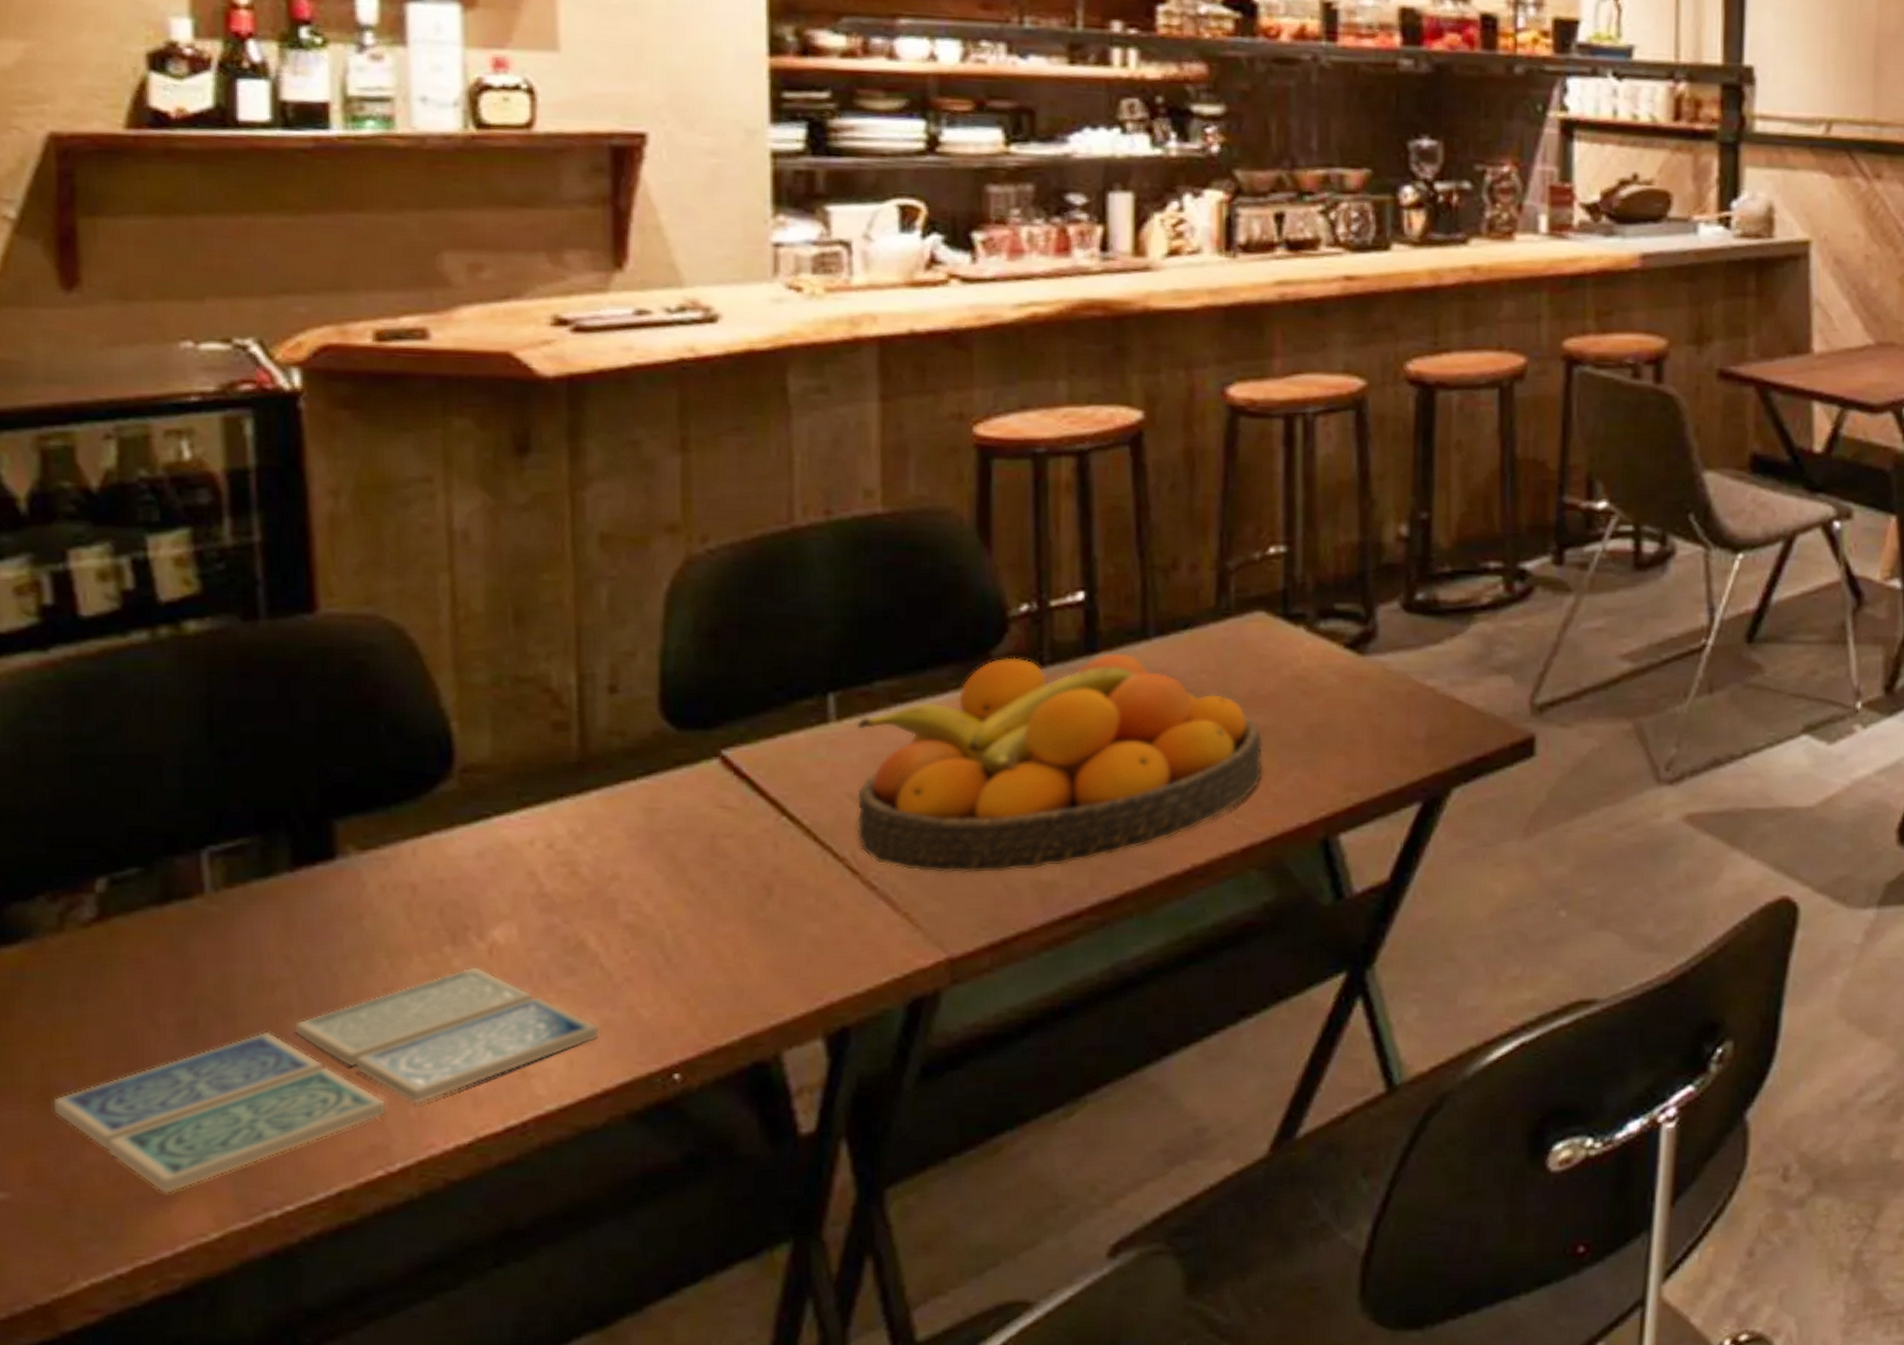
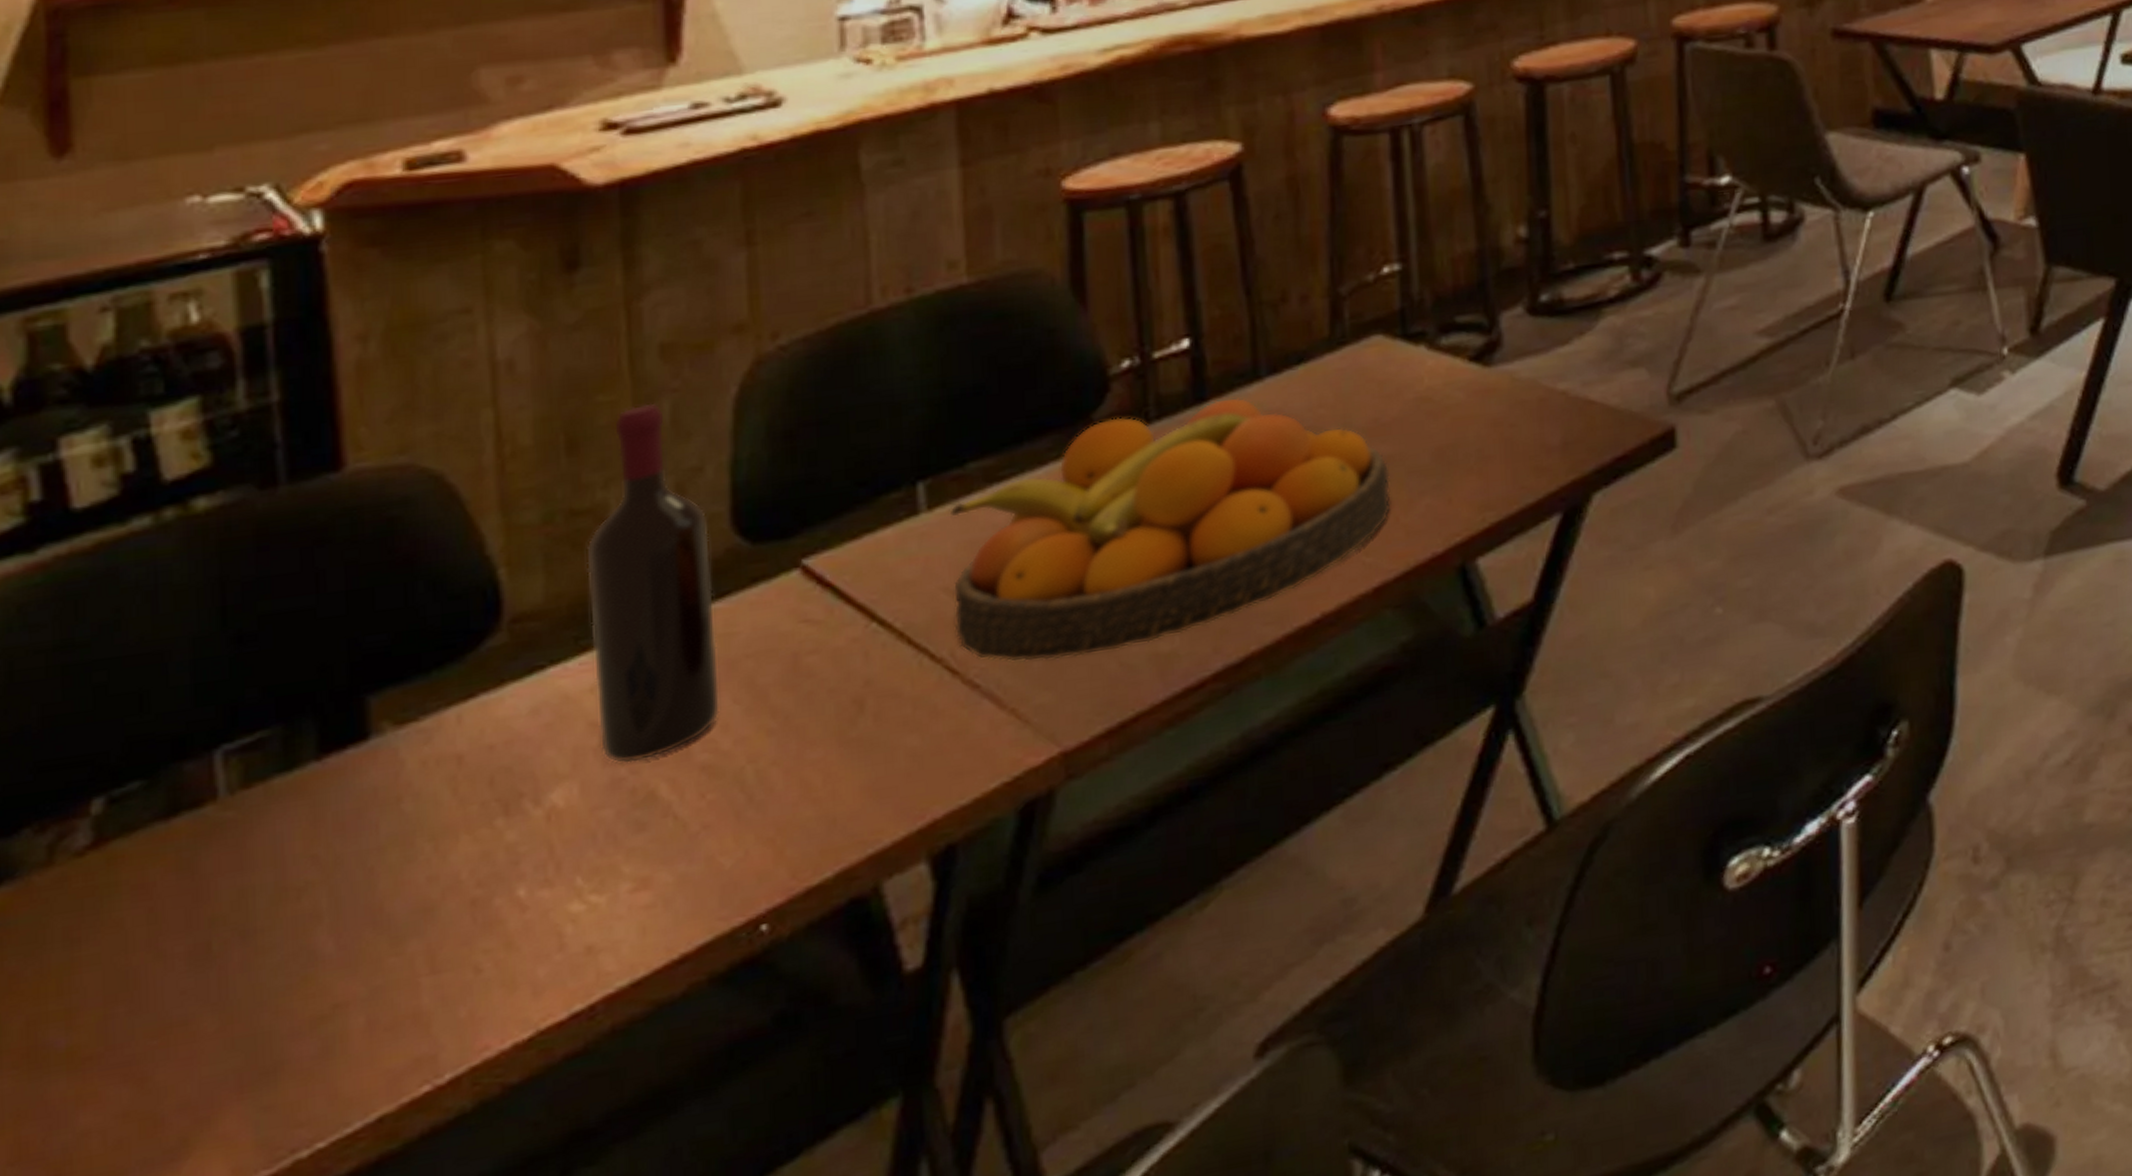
drink coaster: present [51,967,598,1193] -> none [39,837,674,1151]
wine bottle: none [529,587,645,913] -> present [586,403,721,763]

